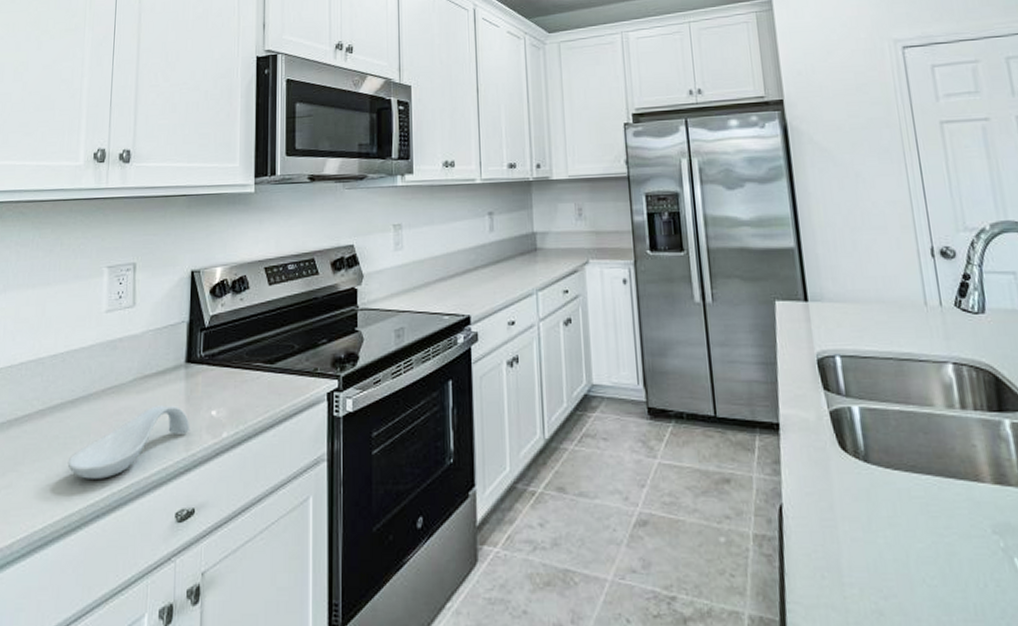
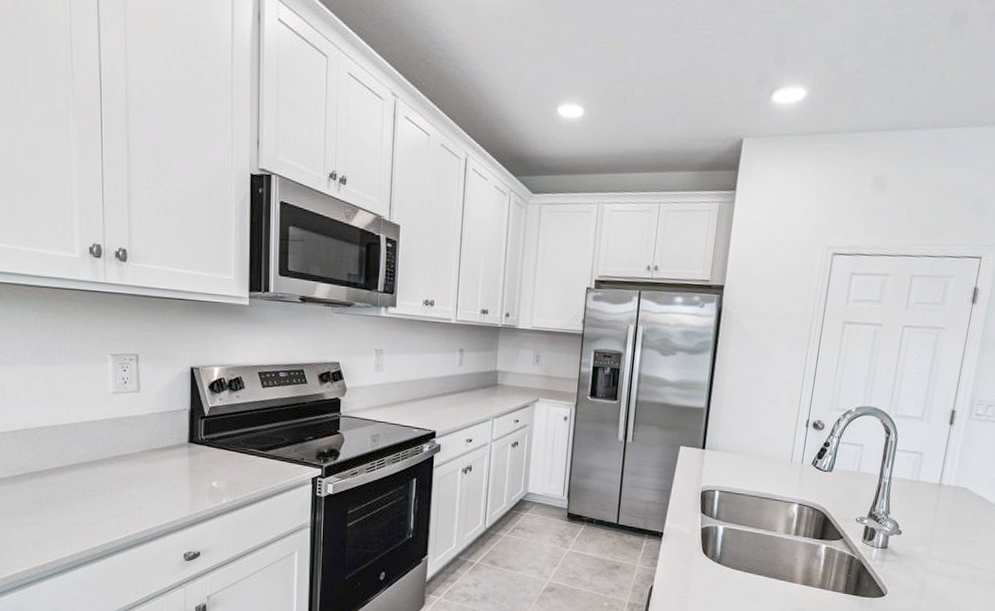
spoon rest: present [67,405,190,479] -> none [88,473,194,525]

